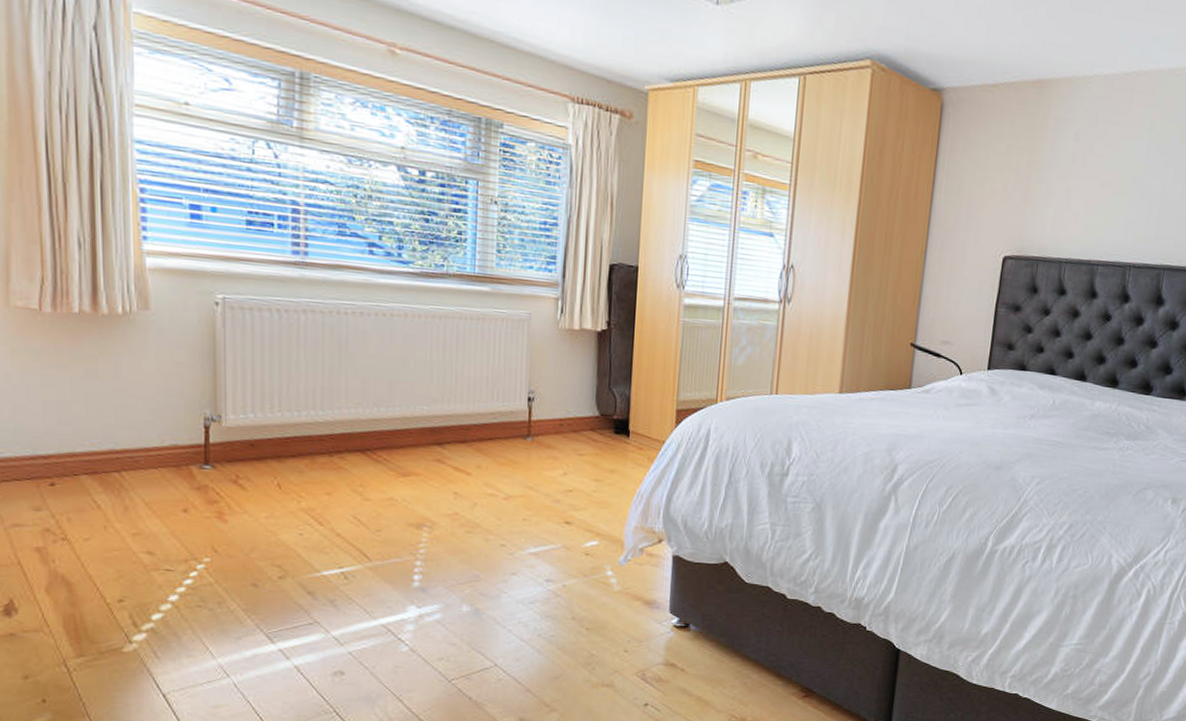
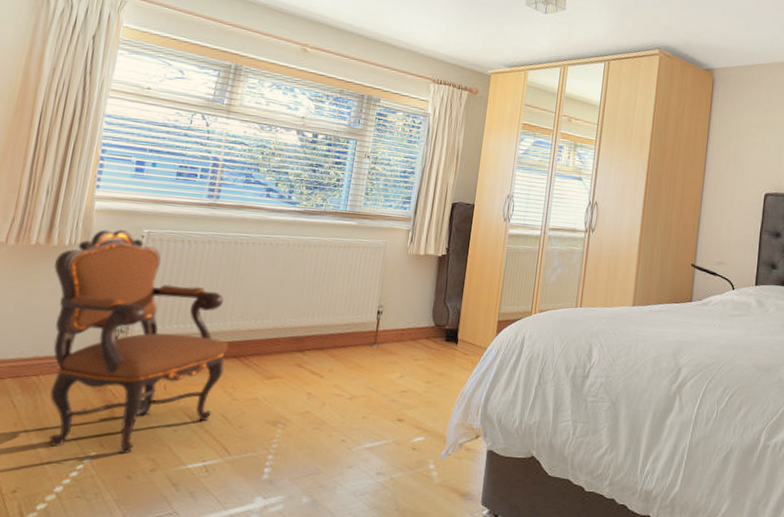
armchair: none [108,293,349,561] -> present [49,229,229,455]

